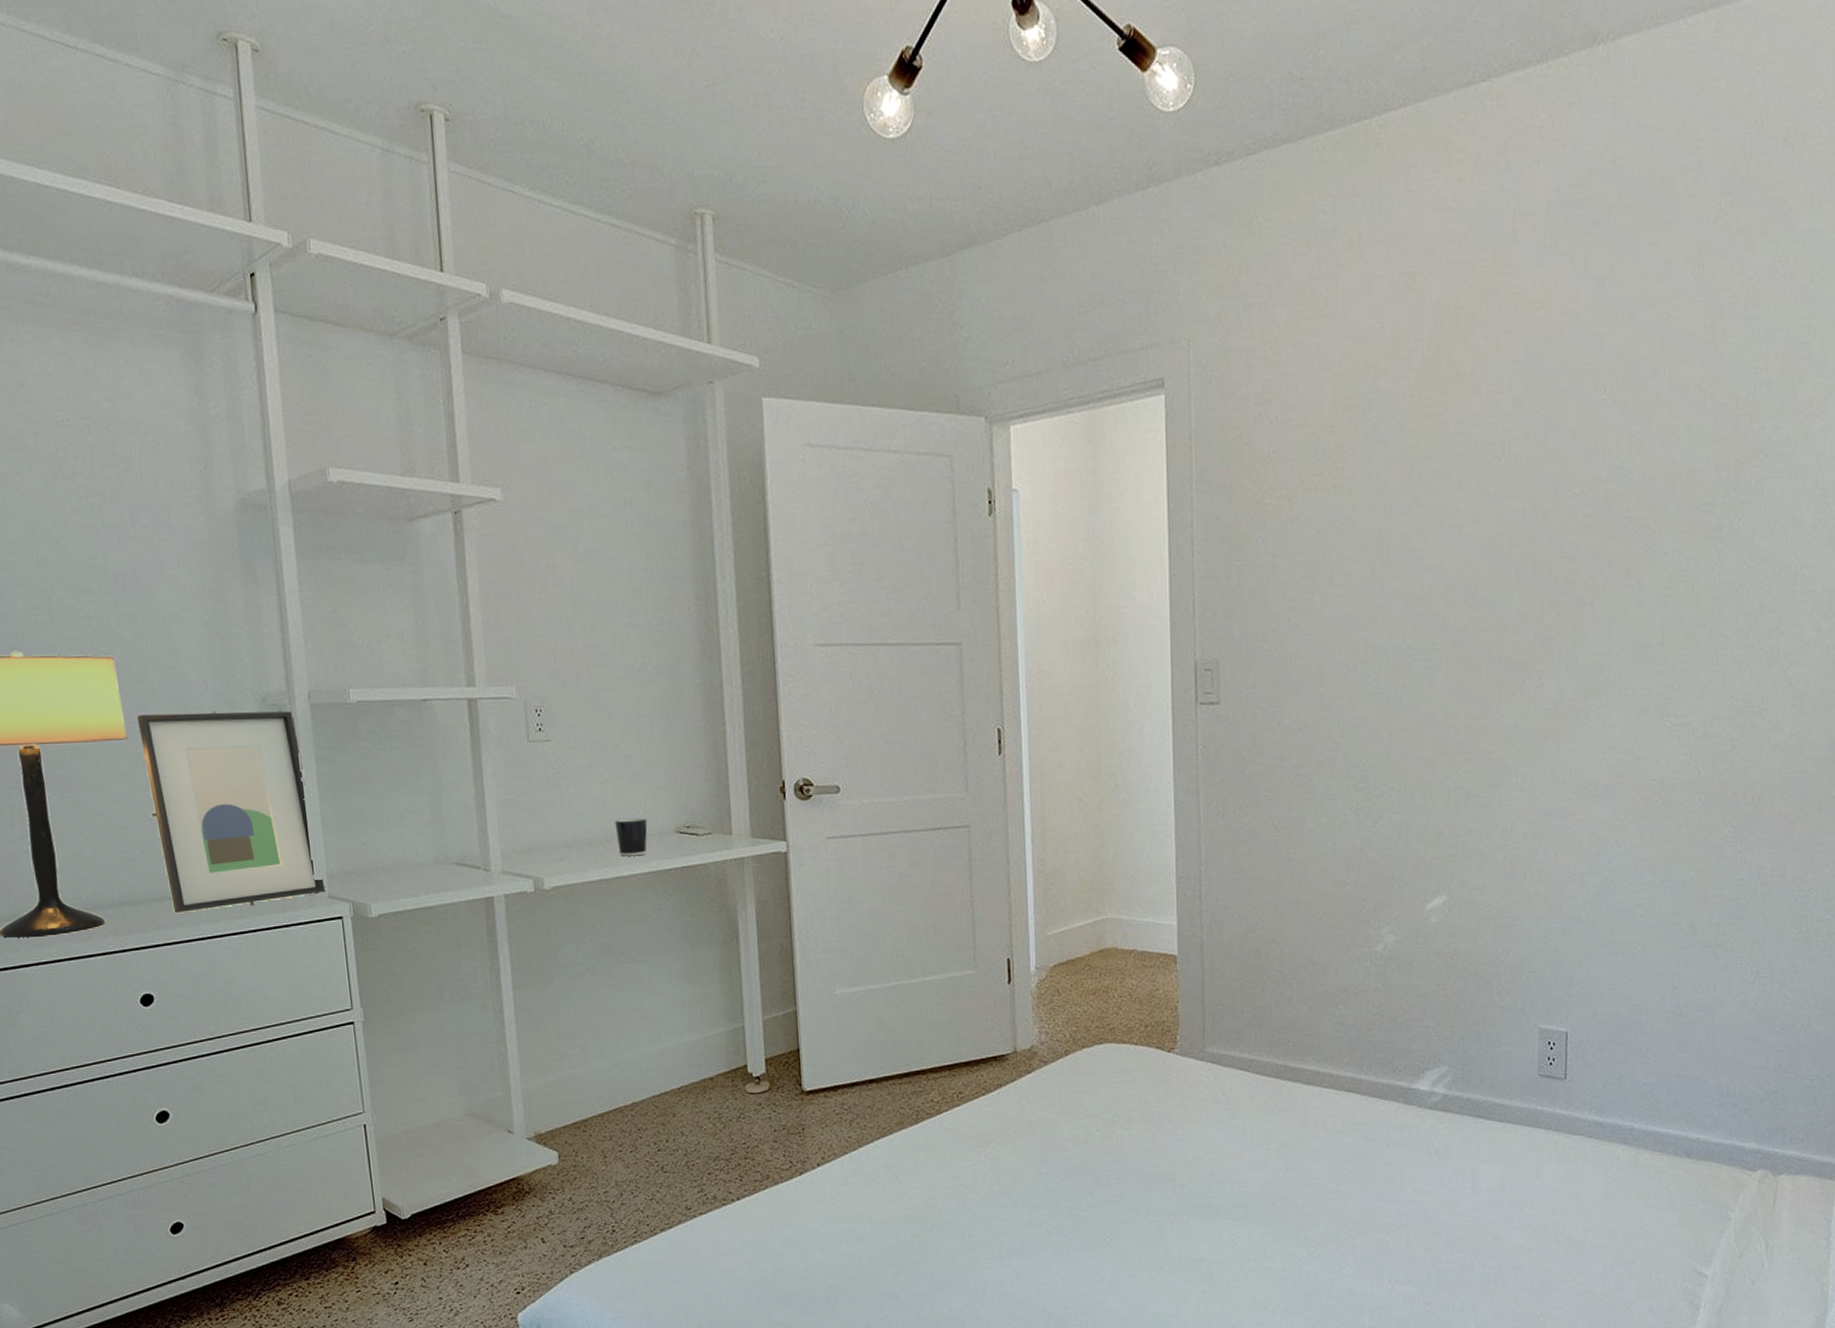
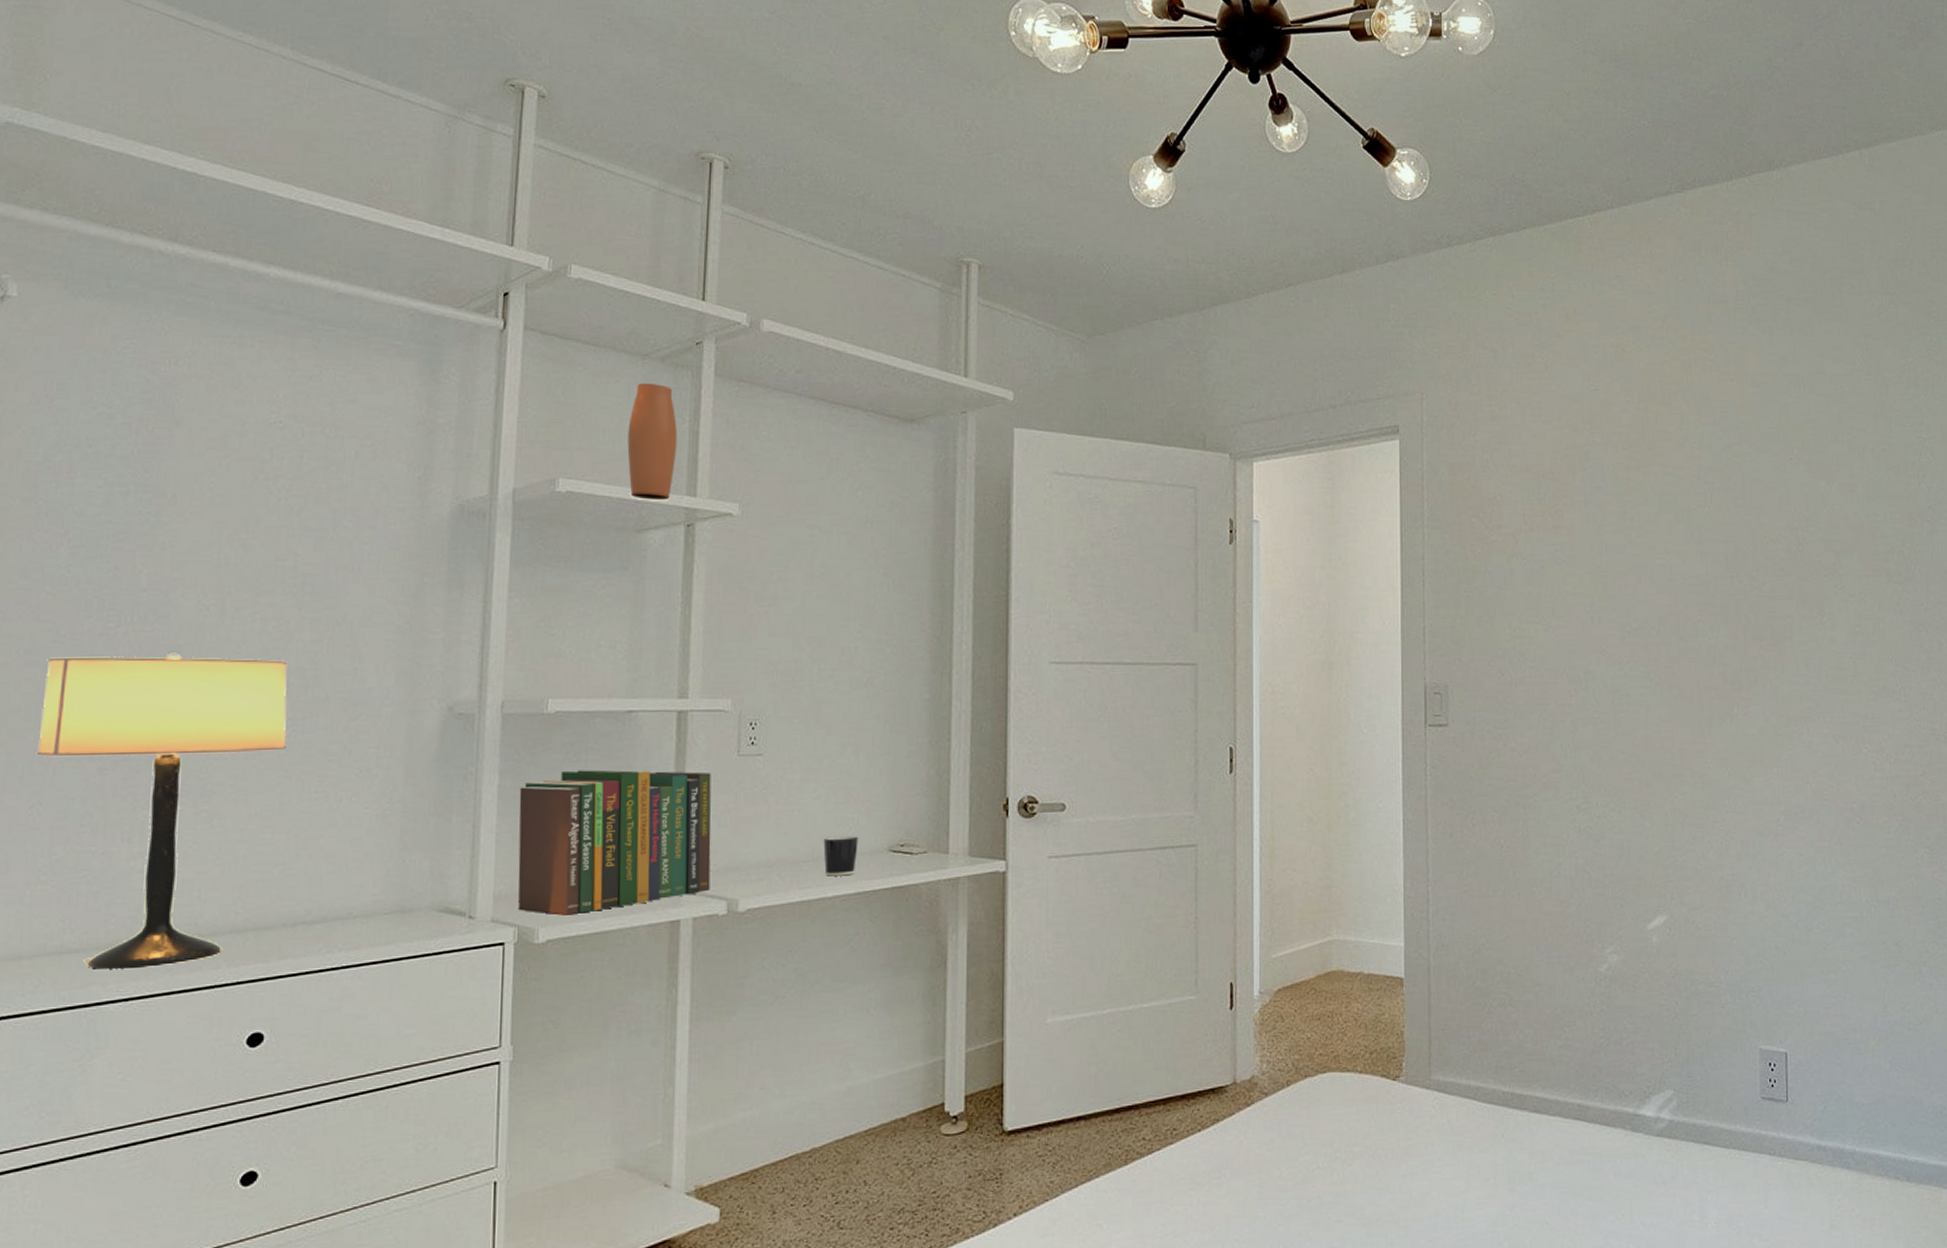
picture frame: present [137,710,325,914] -> none [298,720,489,941]
books: none [335,756,517,892] -> present [518,769,711,915]
vase: none [386,364,436,487] -> present [627,382,678,500]

